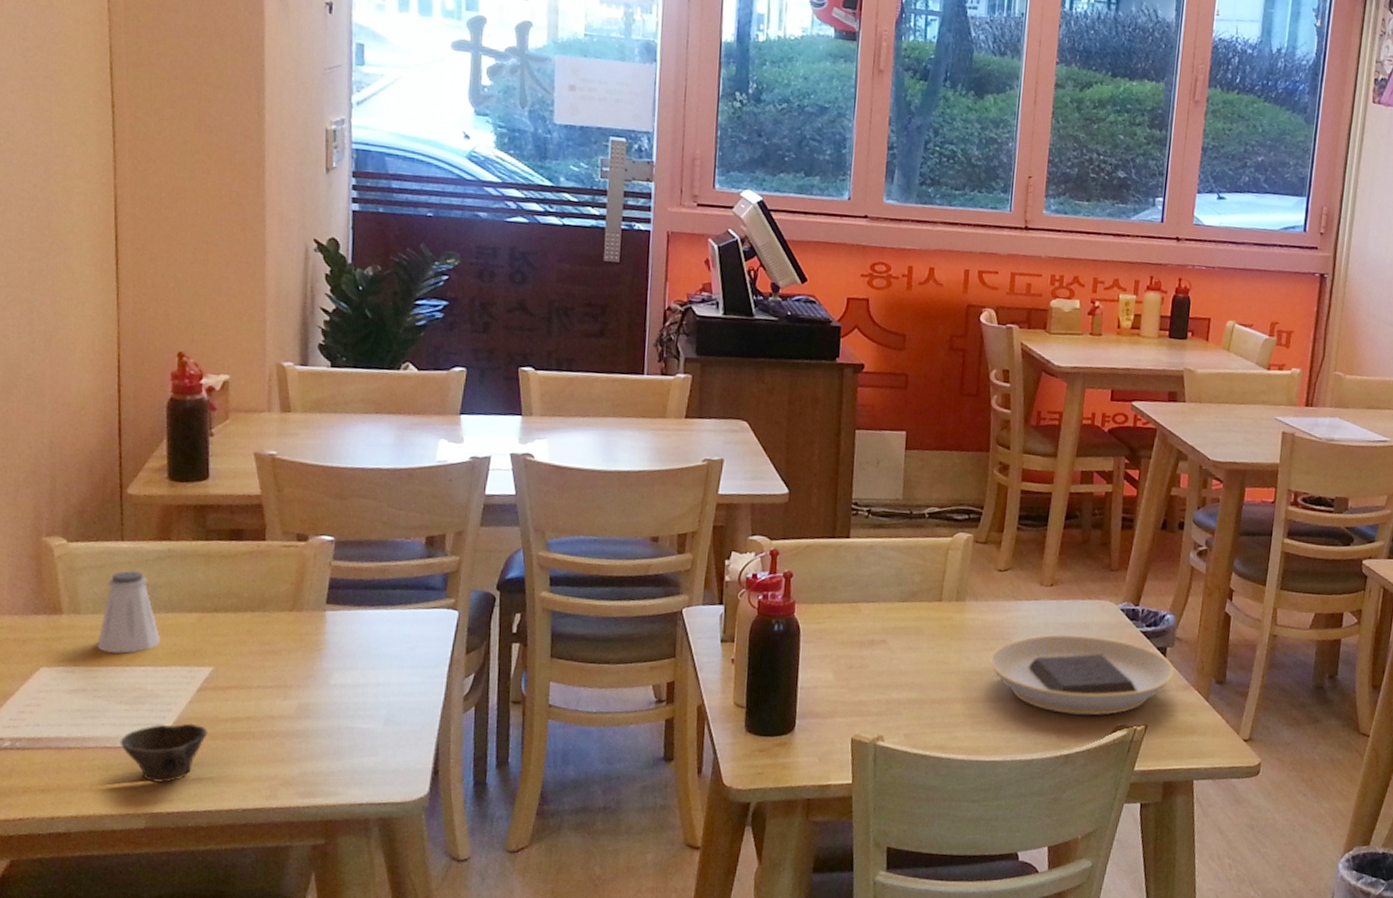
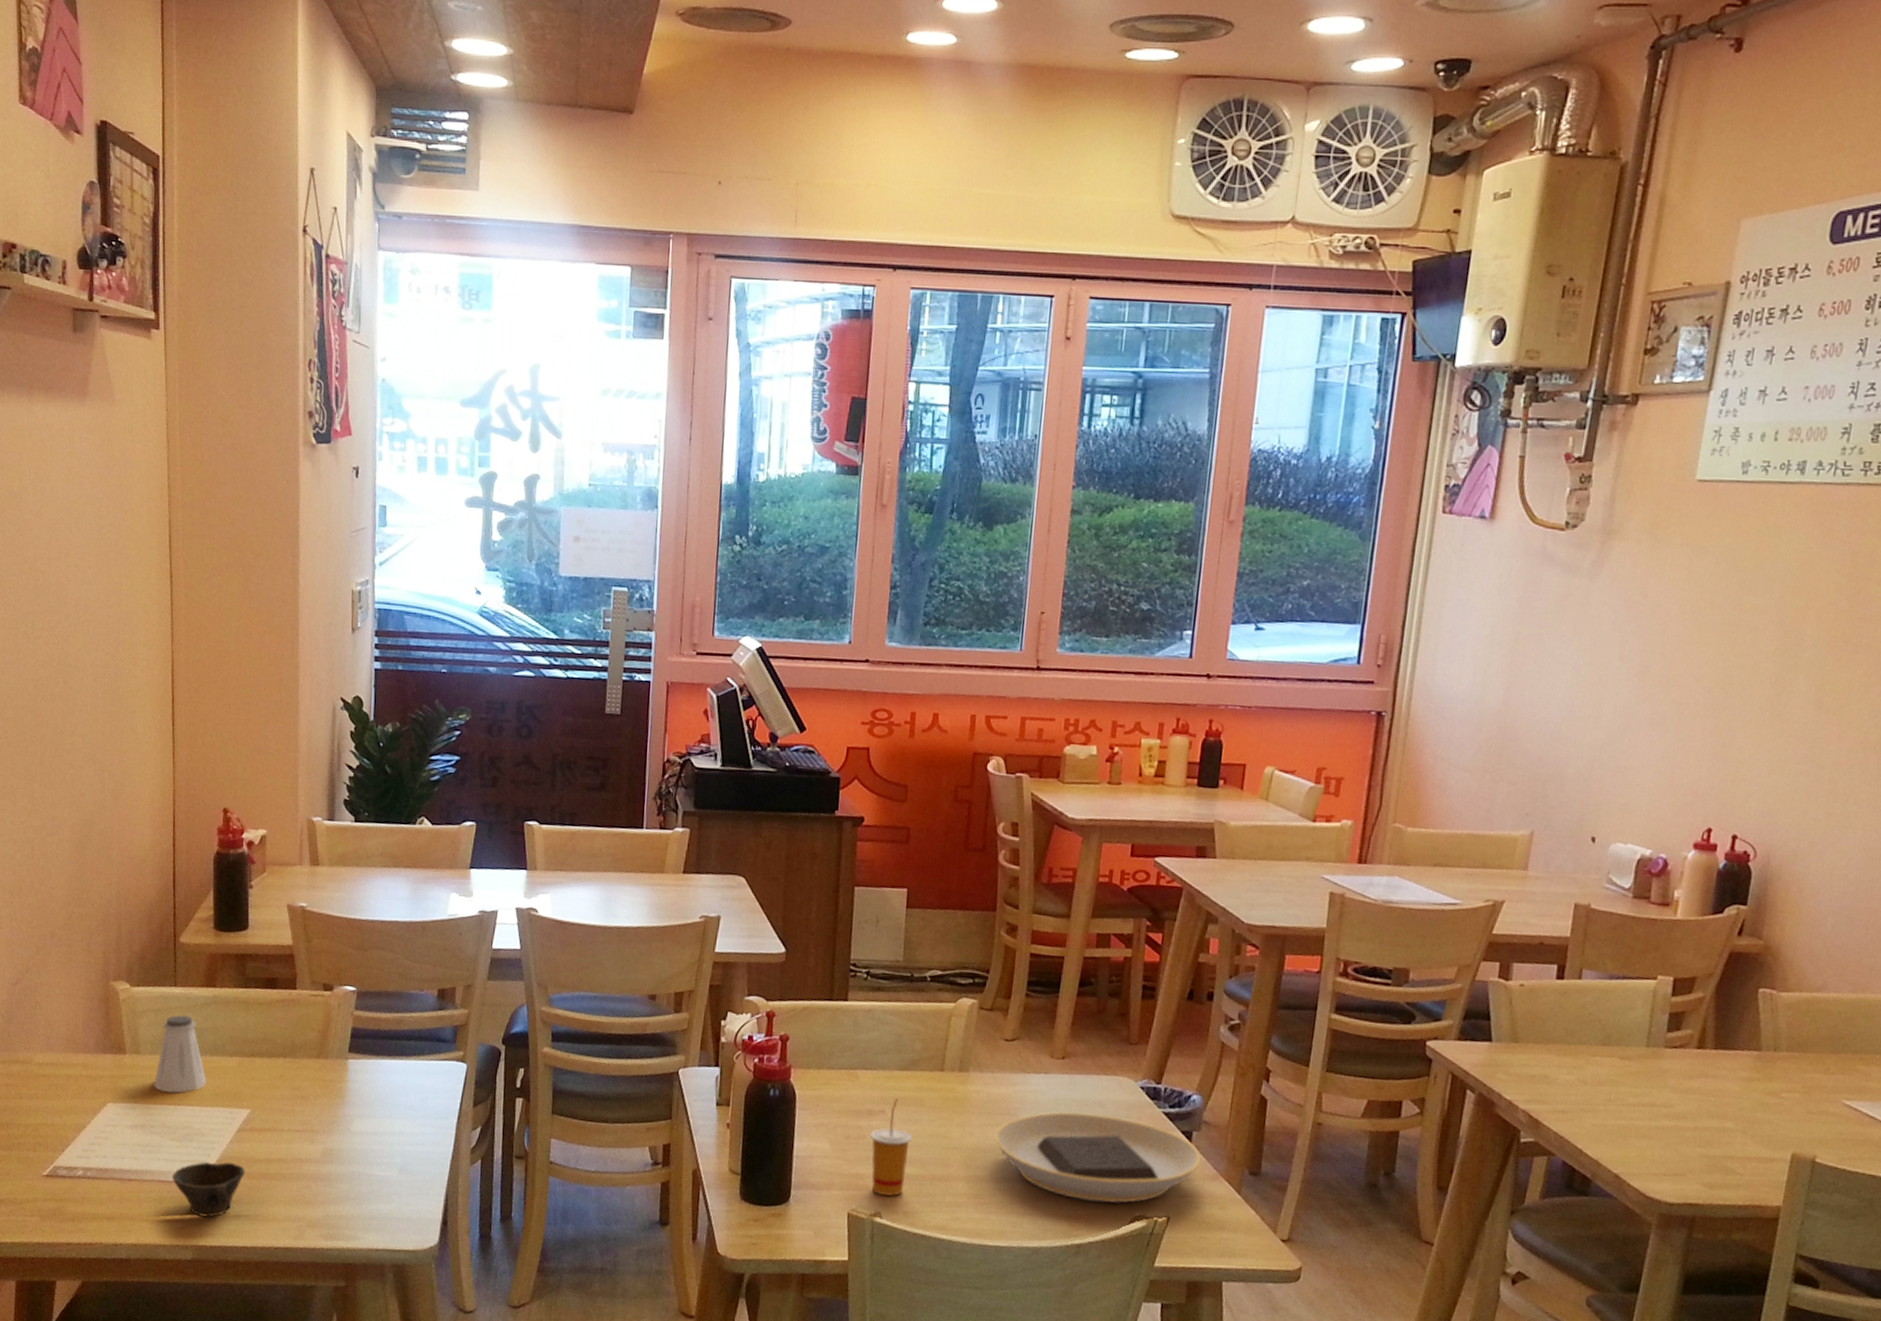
drinking cup: none [873,628,912,721] -> present [870,1098,912,1196]

